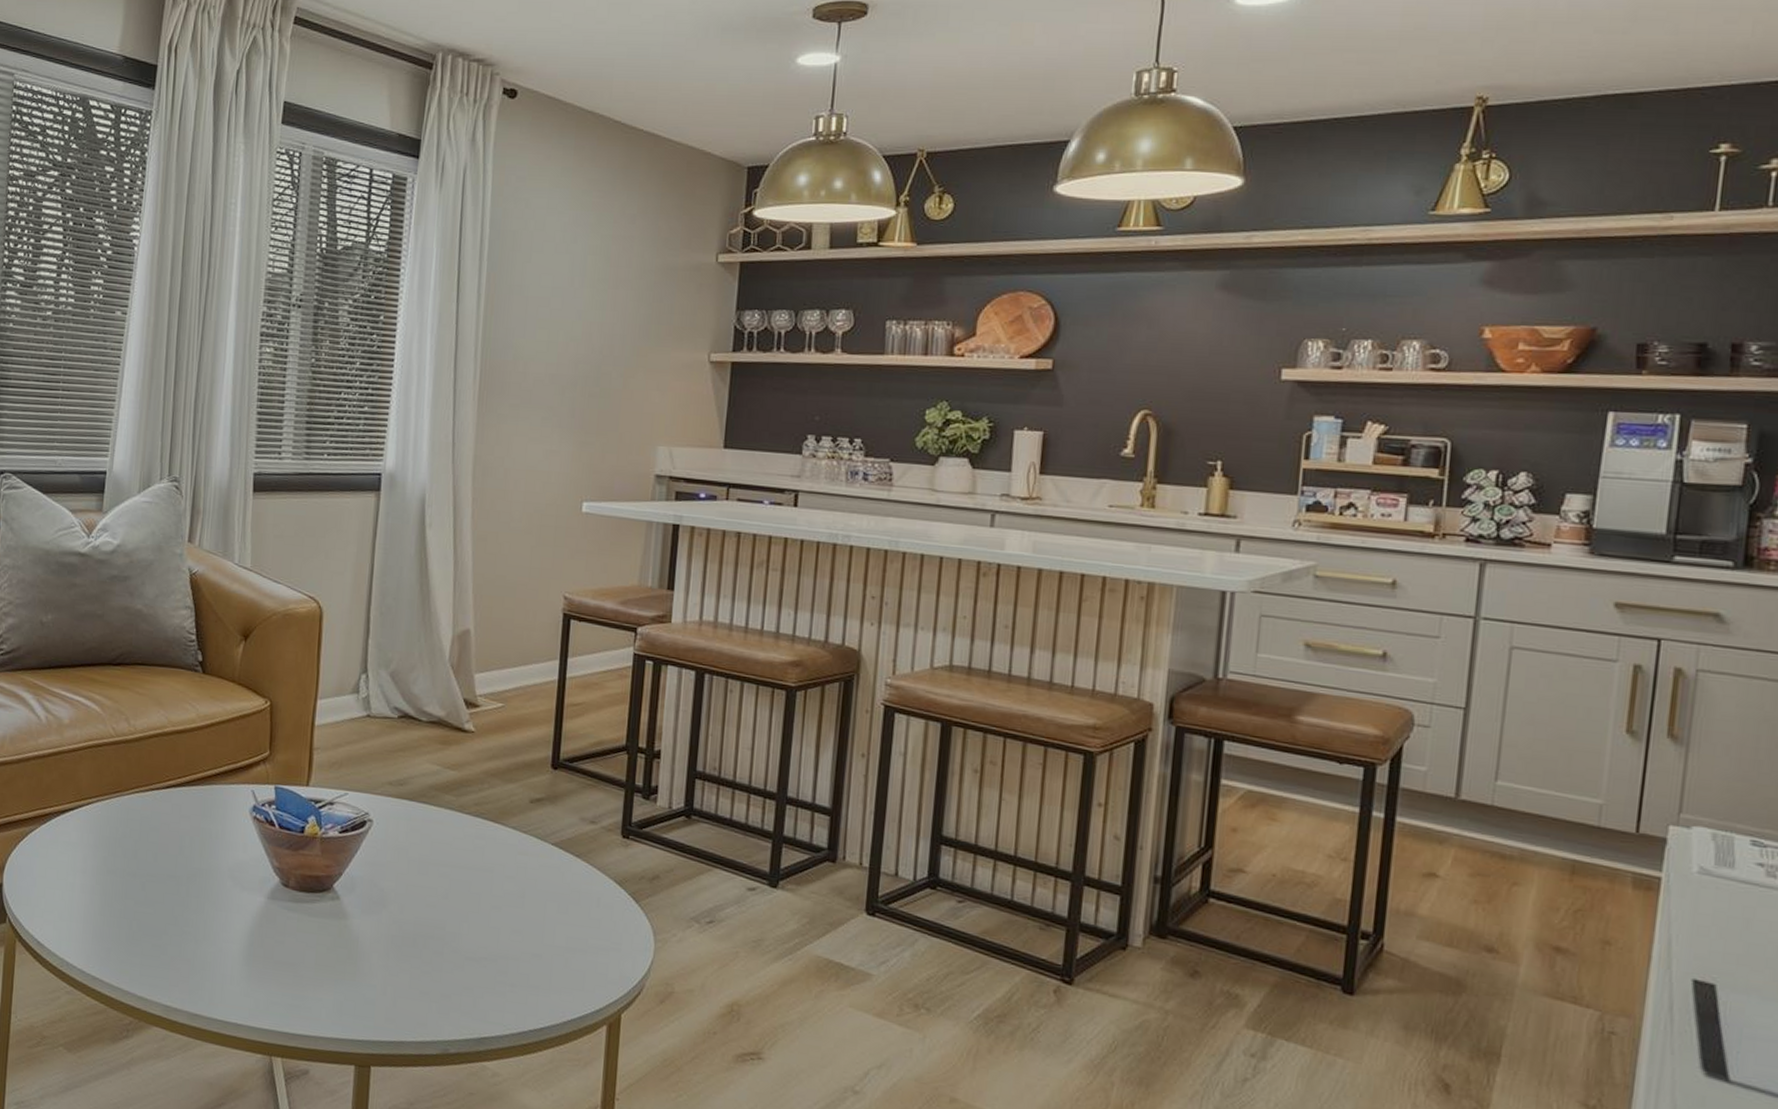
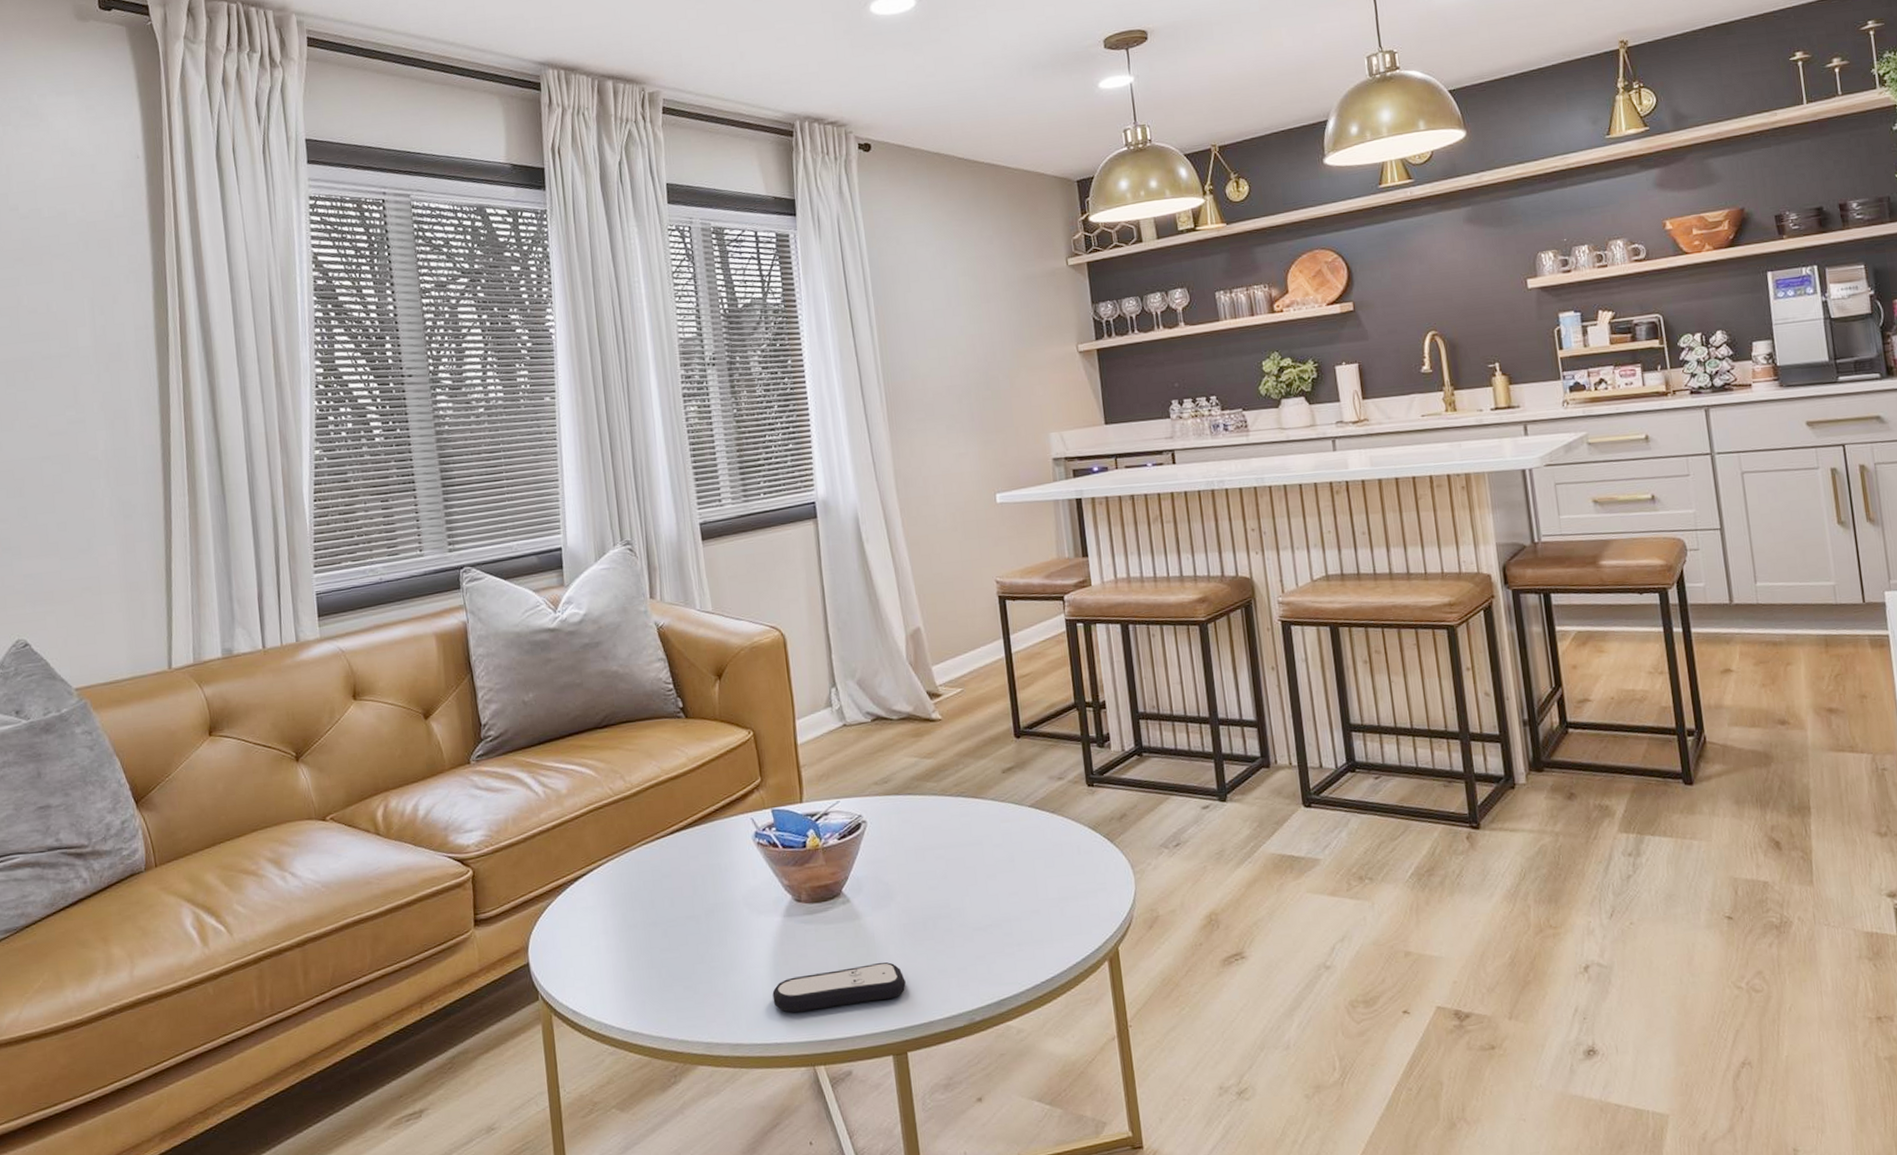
remote control: none [241,961,383,1009] -> present [772,962,906,1013]

